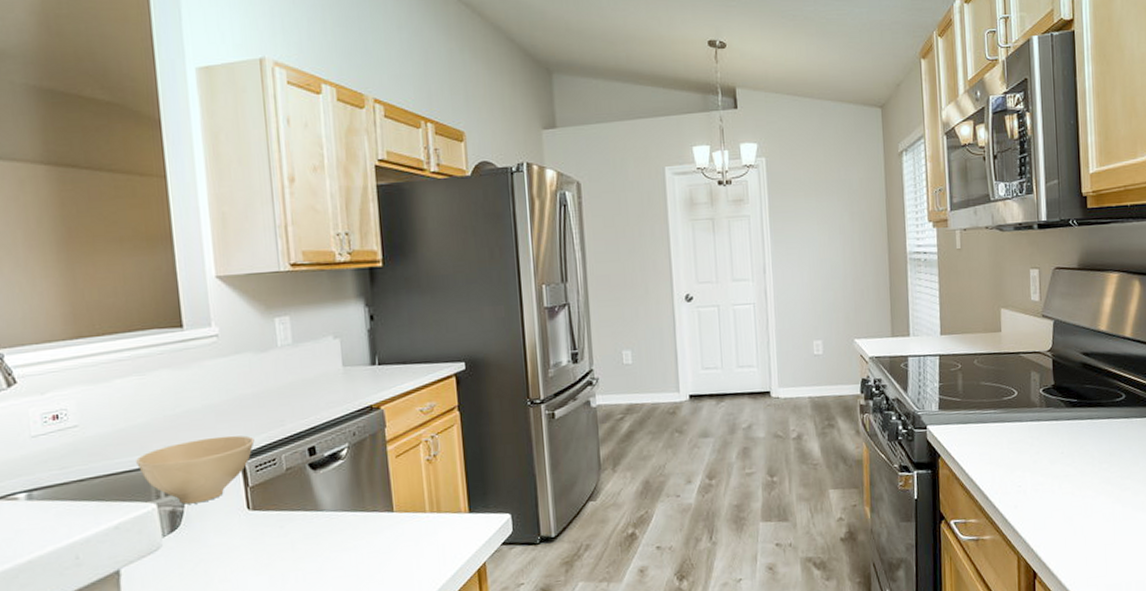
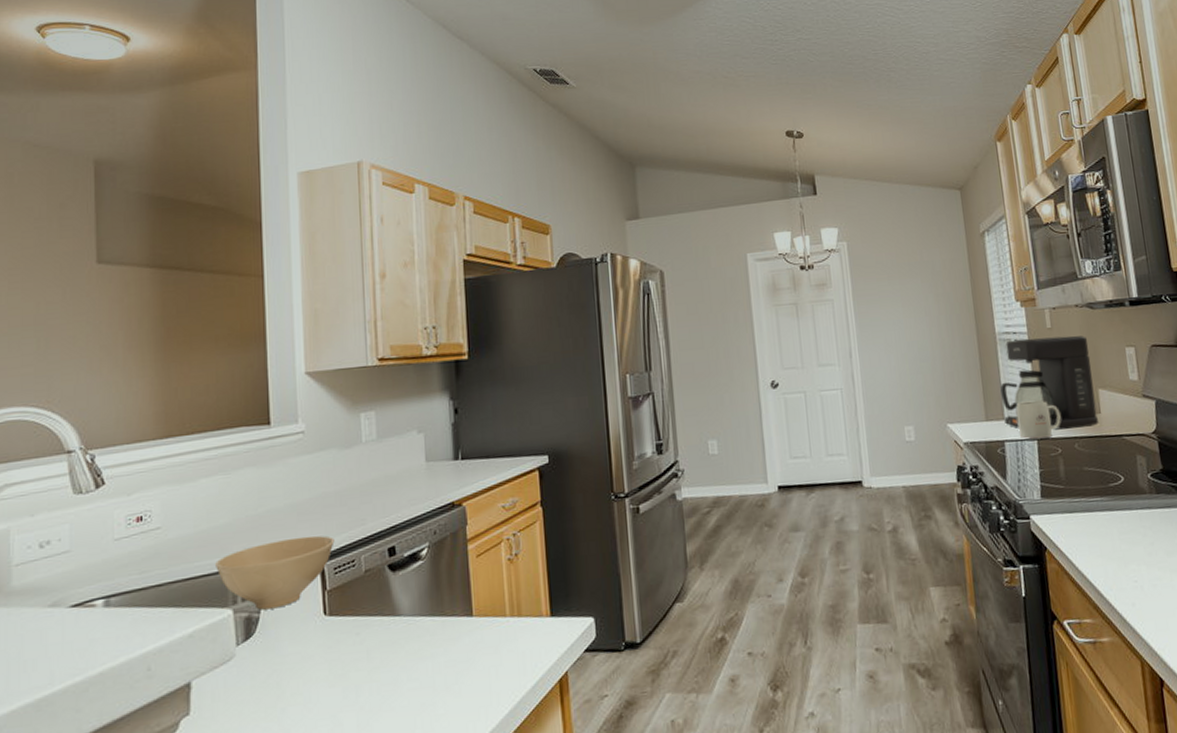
coffee maker: none [907,256,999,345] -> present [1000,335,1100,428]
mug: none [921,318,963,356] -> present [1016,400,1061,440]

